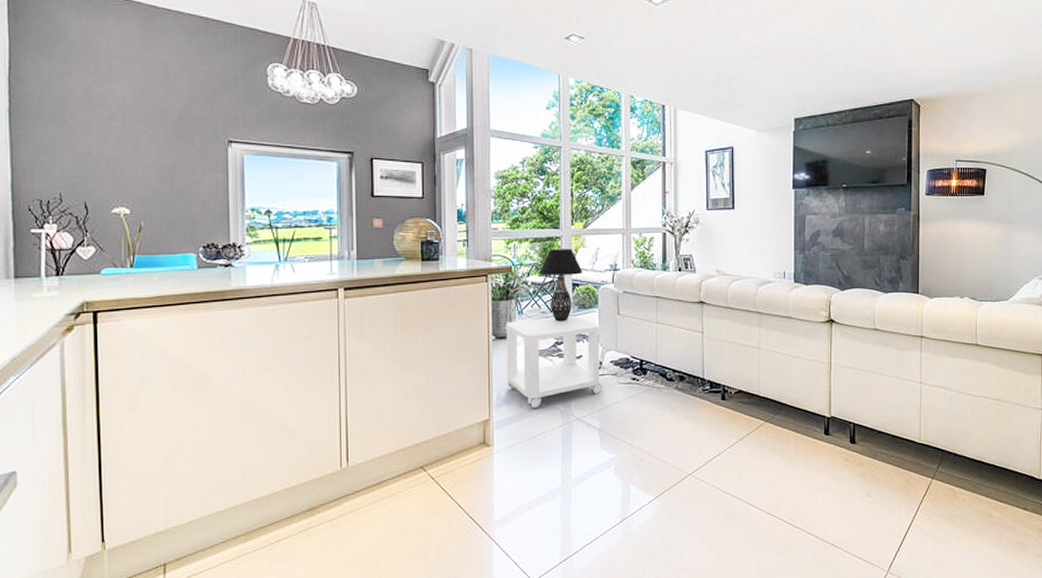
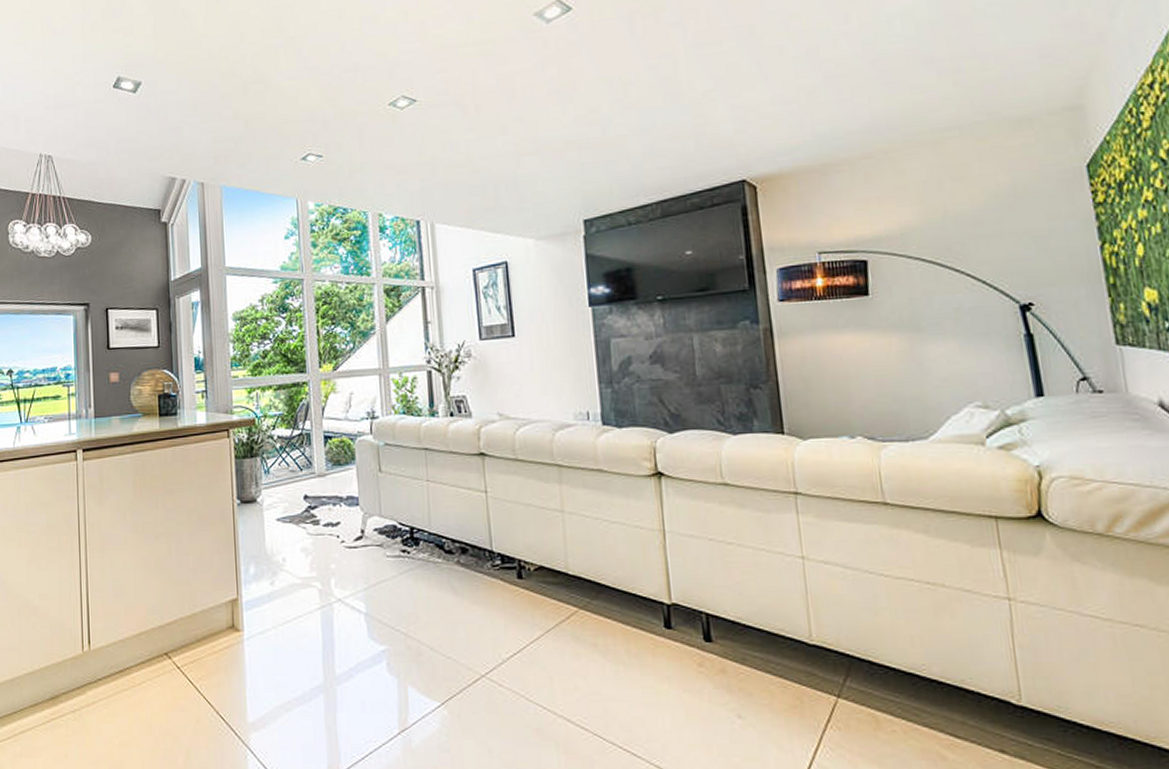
side table: present [506,315,602,409] -> none [251,473,366,587]
table lamp: present [539,249,583,322] -> none [285,395,336,482]

